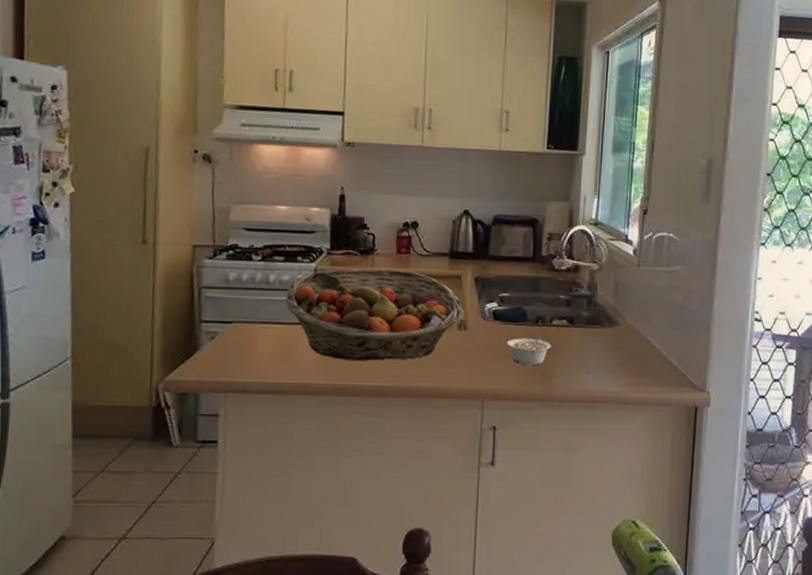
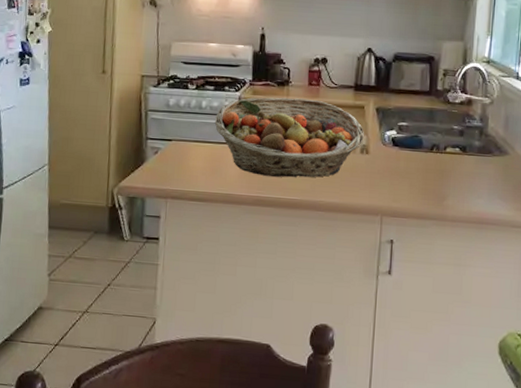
legume: present [506,334,552,366] -> none [403,160,445,188]

